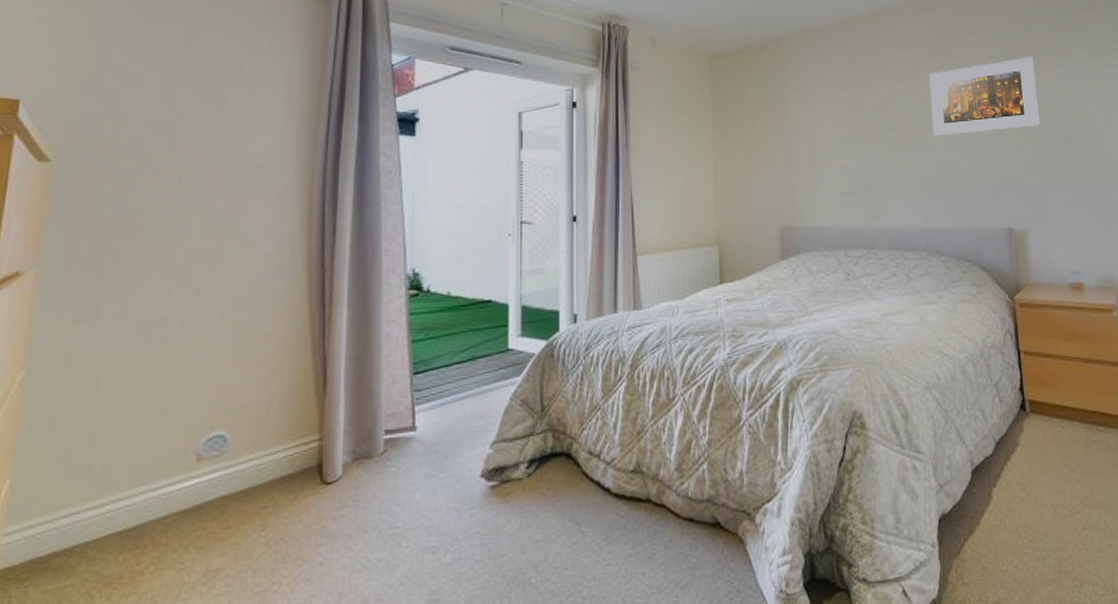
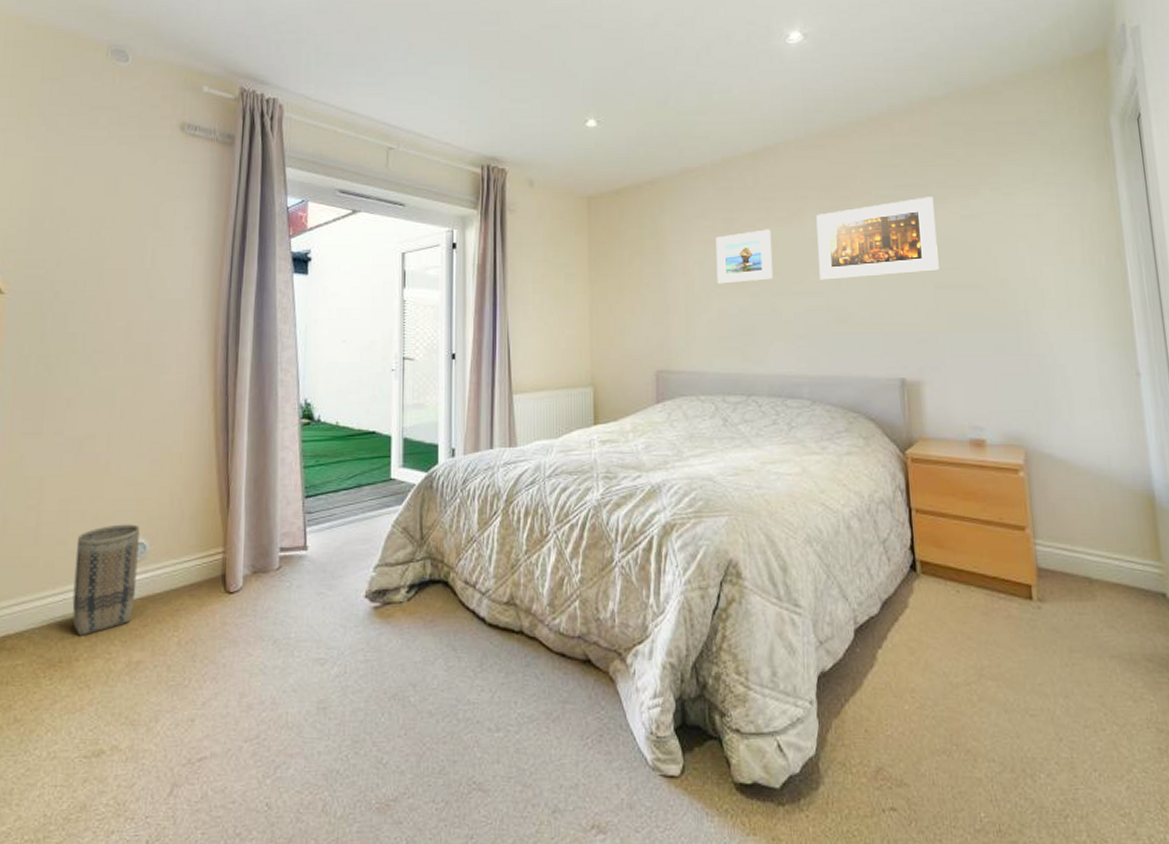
basket: none [136,415,219,546] -> present [72,524,140,636]
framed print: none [835,87,890,141] -> present [715,229,773,284]

